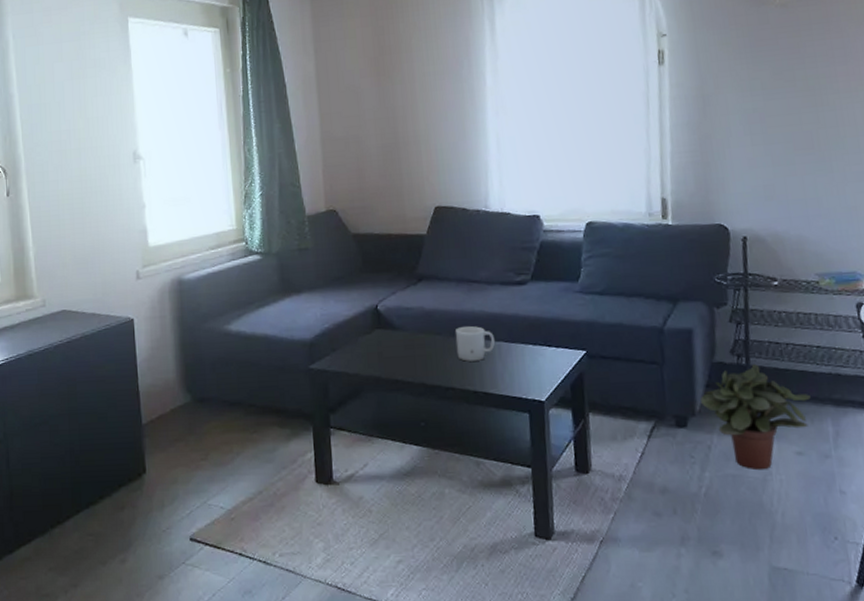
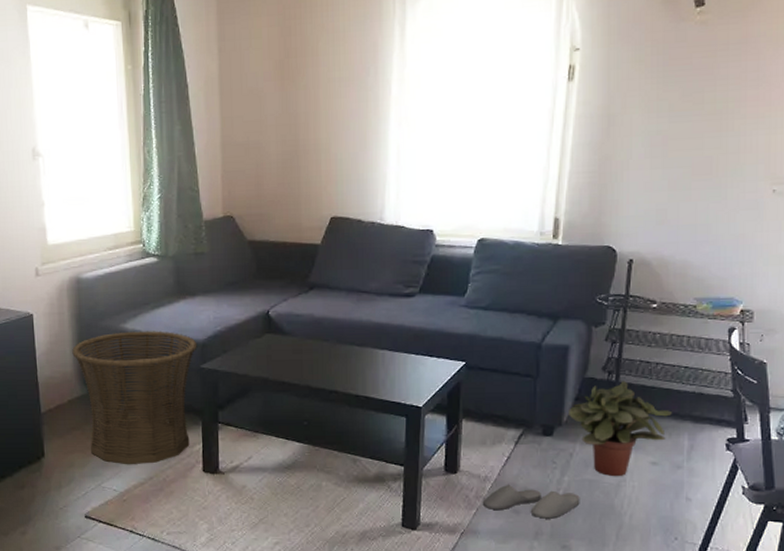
basket: none [174,331,305,478] -> present [72,331,197,464]
mug: present [454,326,496,362] -> none [341,335,380,367]
slippers: none [619,483,726,521] -> present [482,484,580,519]

